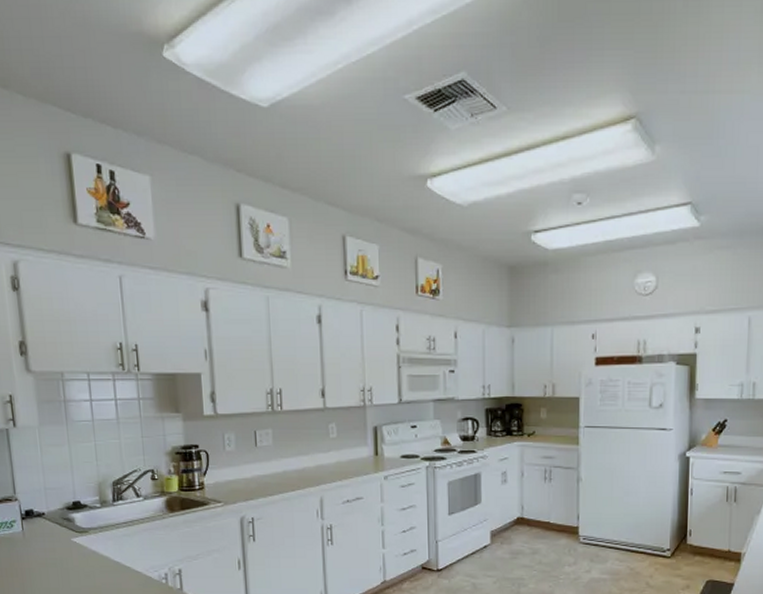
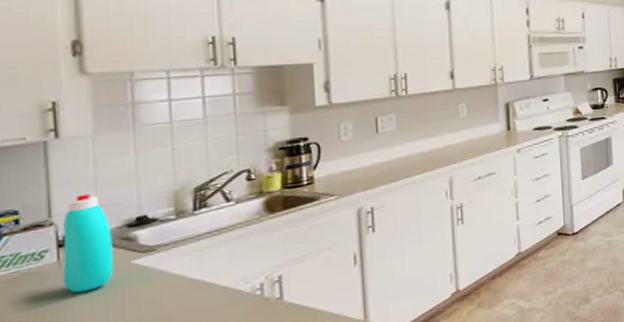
bottle: none [23,477,60,559] -> present [62,194,114,293]

